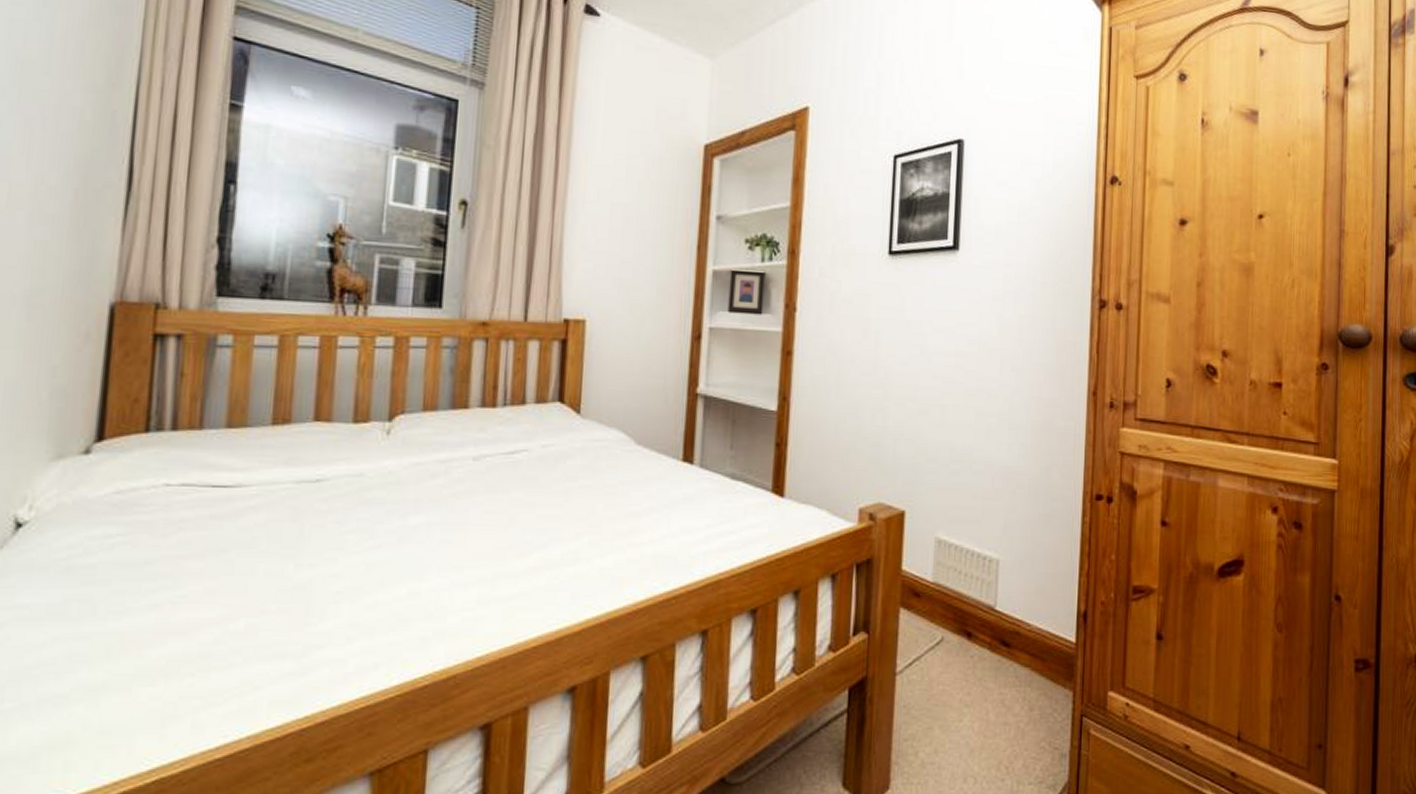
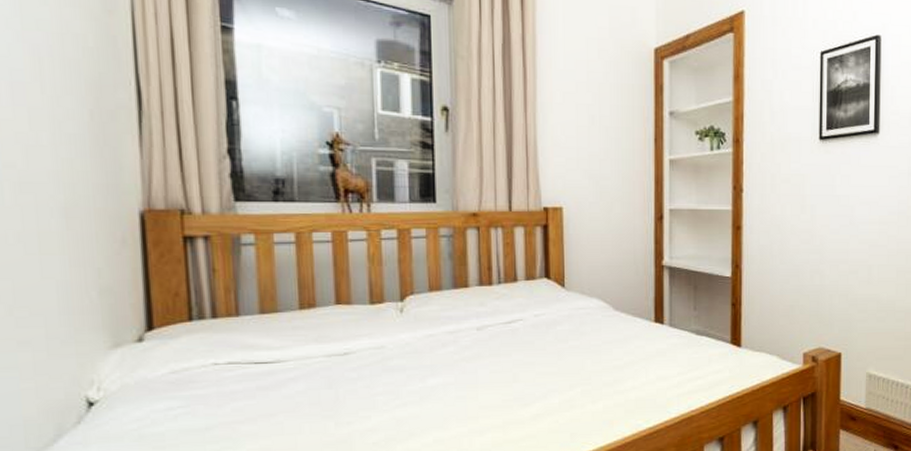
picture frame: present [728,269,765,315] -> none [684,158,715,197]

